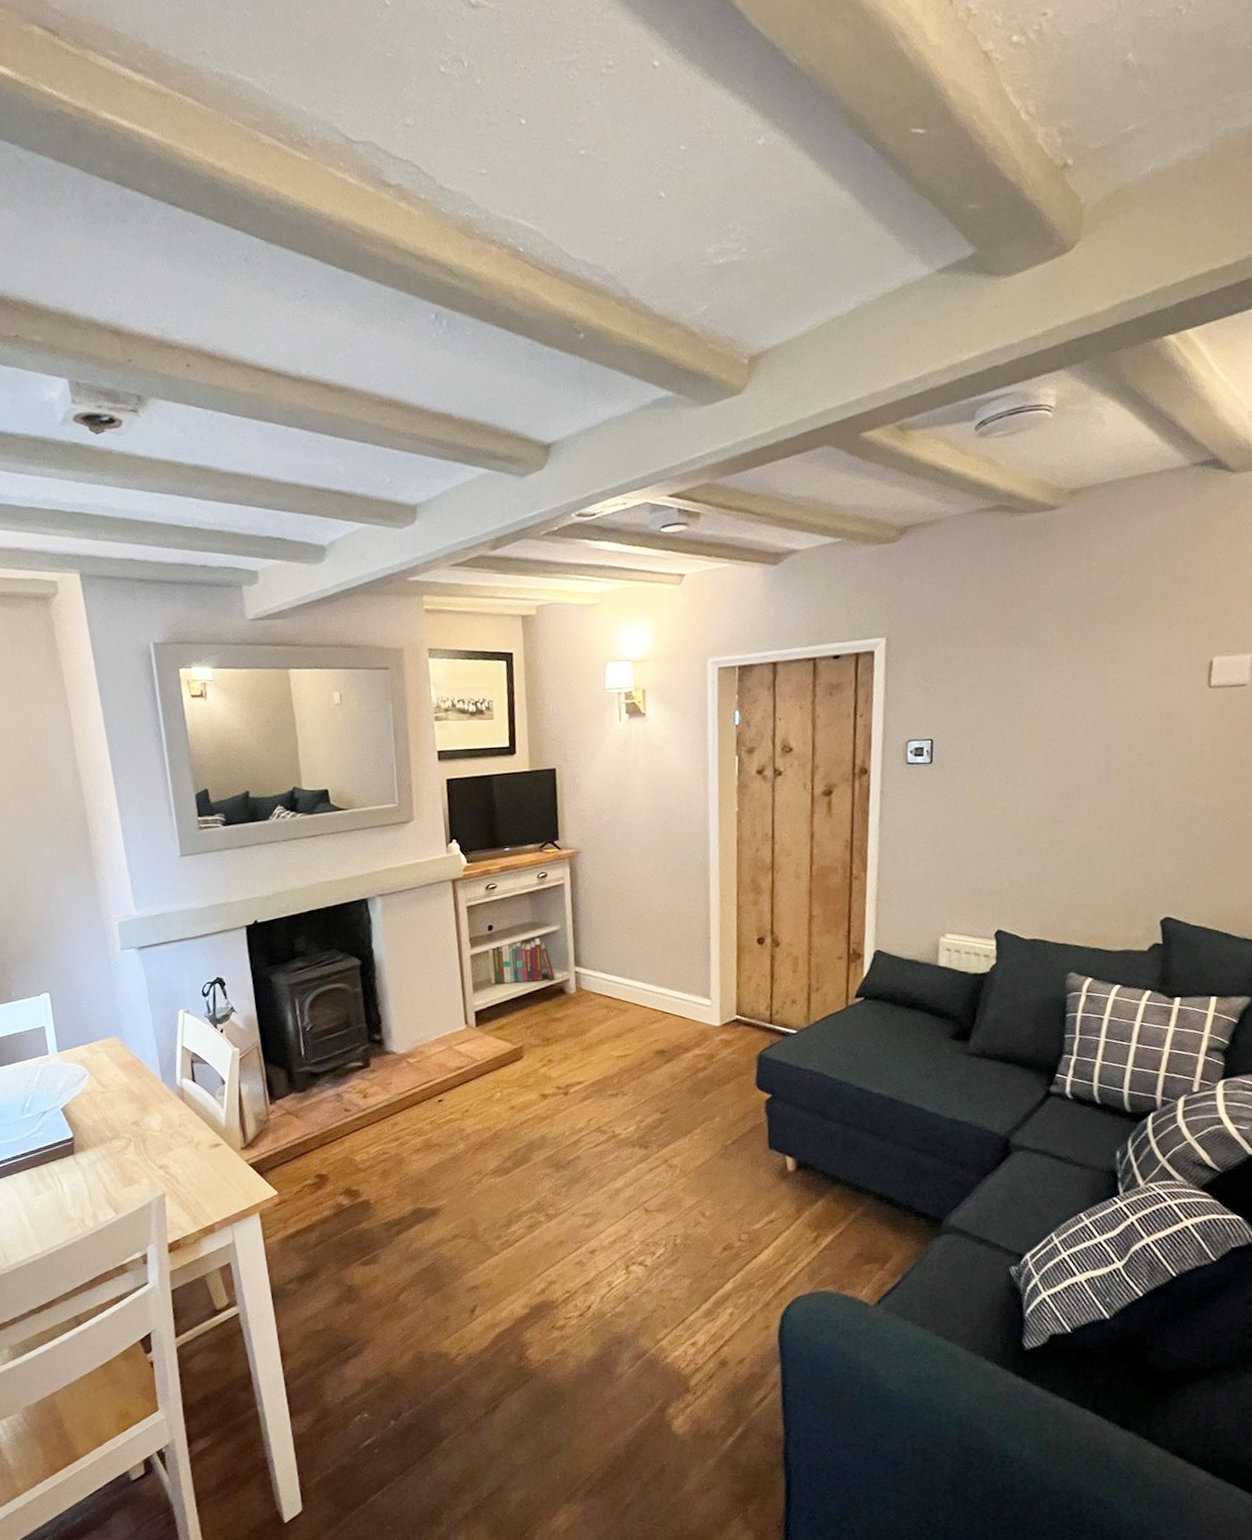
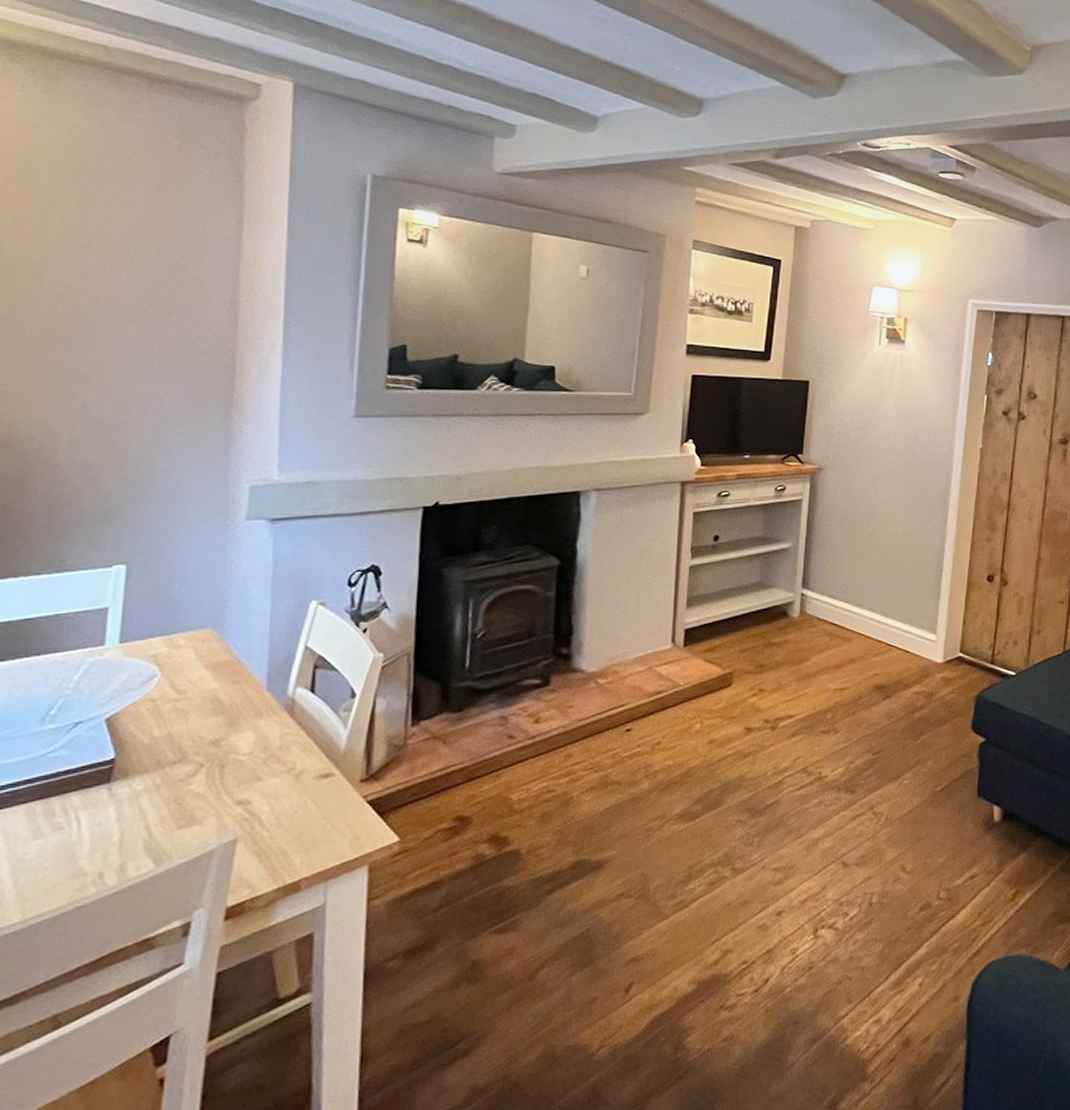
books: present [488,937,555,985] -> none [707,553,779,602]

